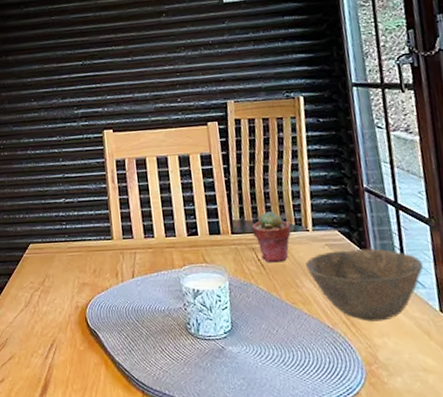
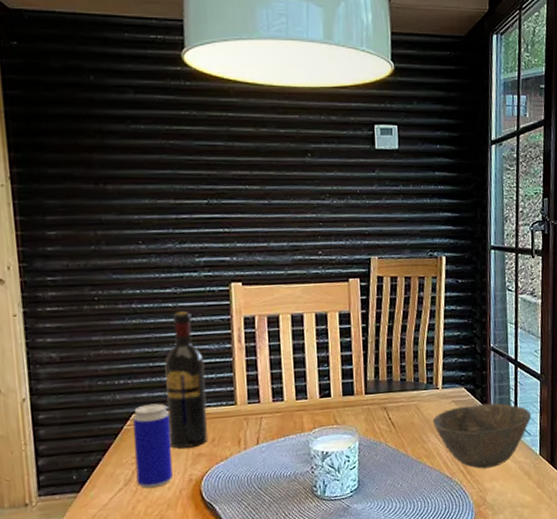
beverage can: none [30,235,63,311] -> present [133,403,173,488]
wine bottle: none [53,155,90,277] -> present [164,311,208,449]
potted succulent: present [252,211,291,263] -> none [386,371,422,421]

